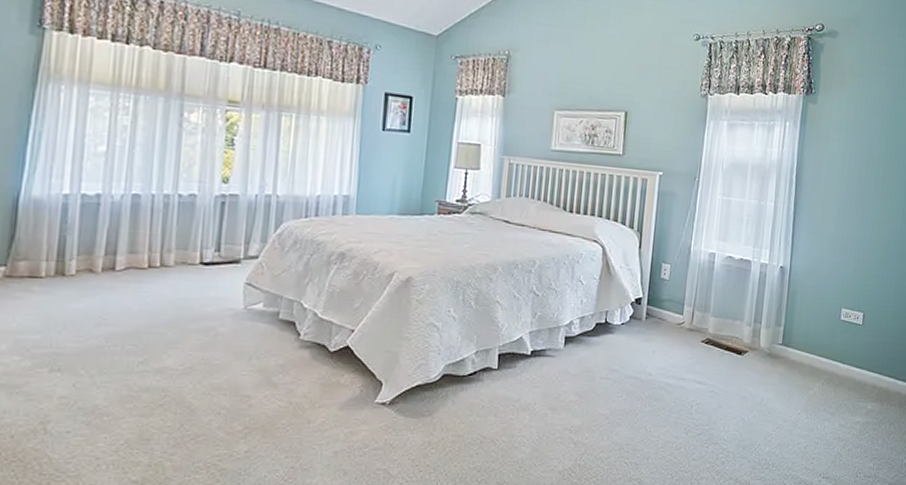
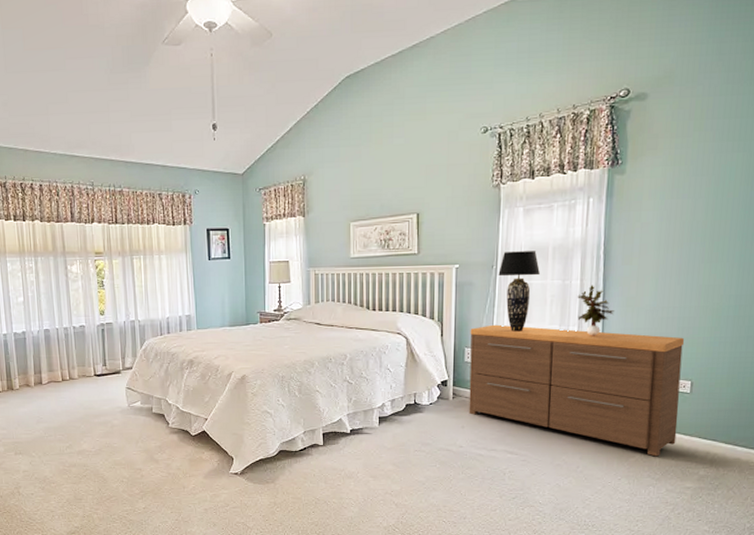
dresser: none [661,240,860,390] -> present [469,324,685,457]
table lamp: none [700,164,739,250] -> present [498,251,540,332]
potted plant: none [770,208,802,261] -> present [577,285,614,336]

